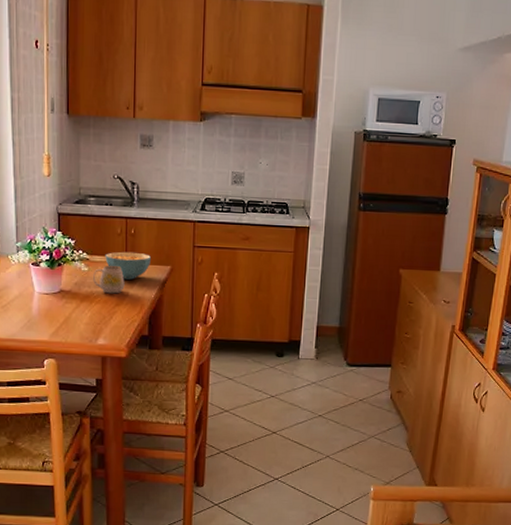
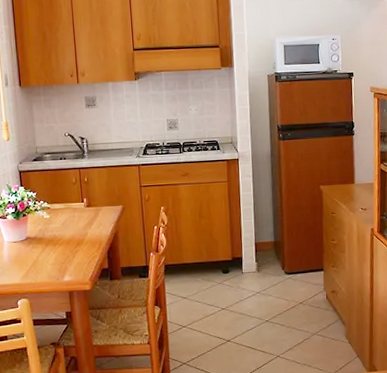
mug: present [93,265,125,294] -> none [55,210,84,236]
cereal bowl: present [105,251,151,280] -> none [64,197,104,222]

